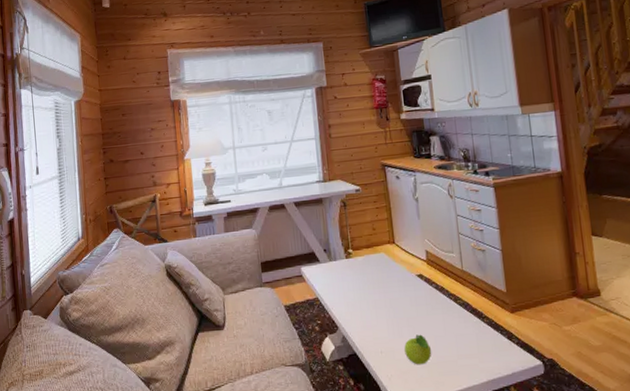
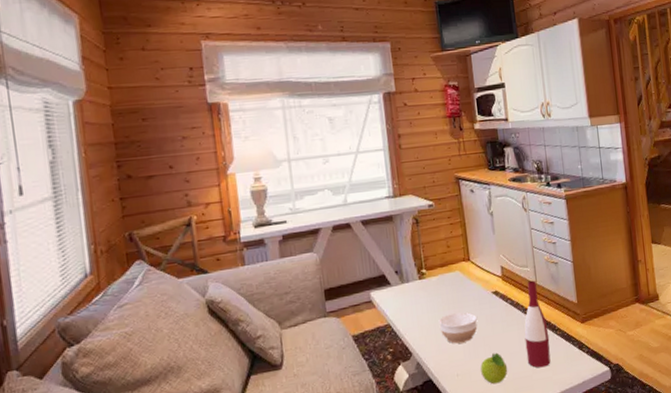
bowl: none [364,292,402,322] -> present [438,312,478,344]
wine bottle: none [449,266,477,354] -> present [524,280,551,368]

